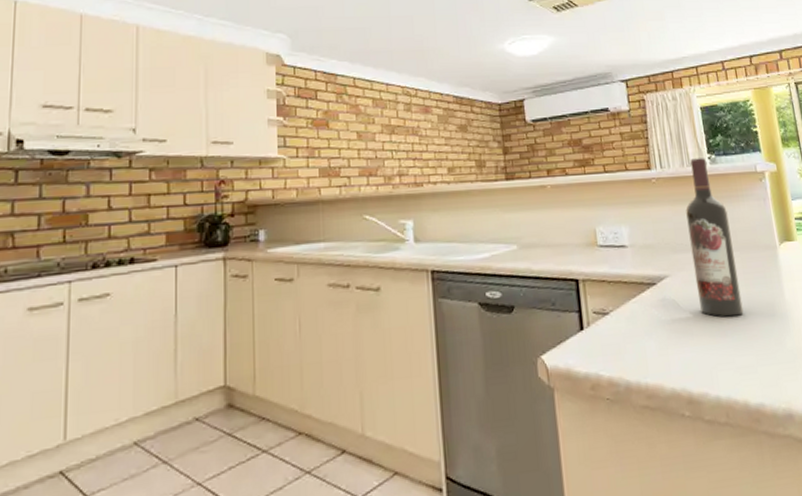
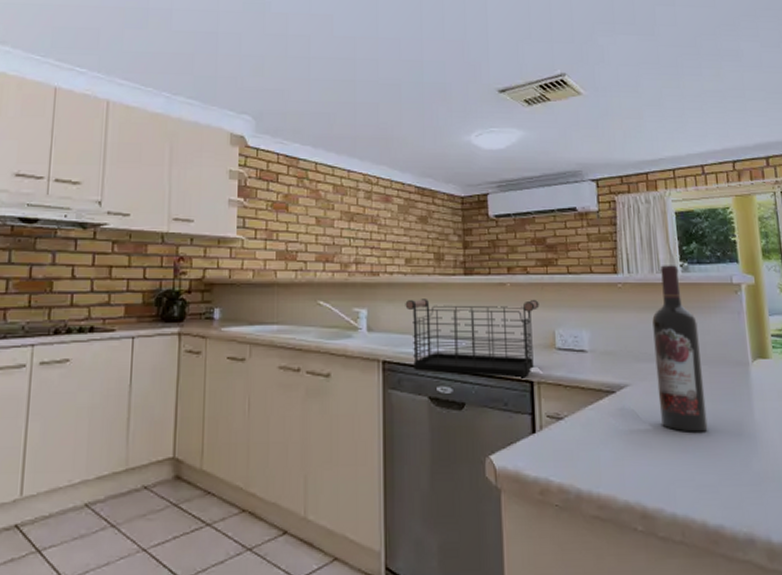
dish rack: none [450,200,580,279] -> present [405,299,540,378]

